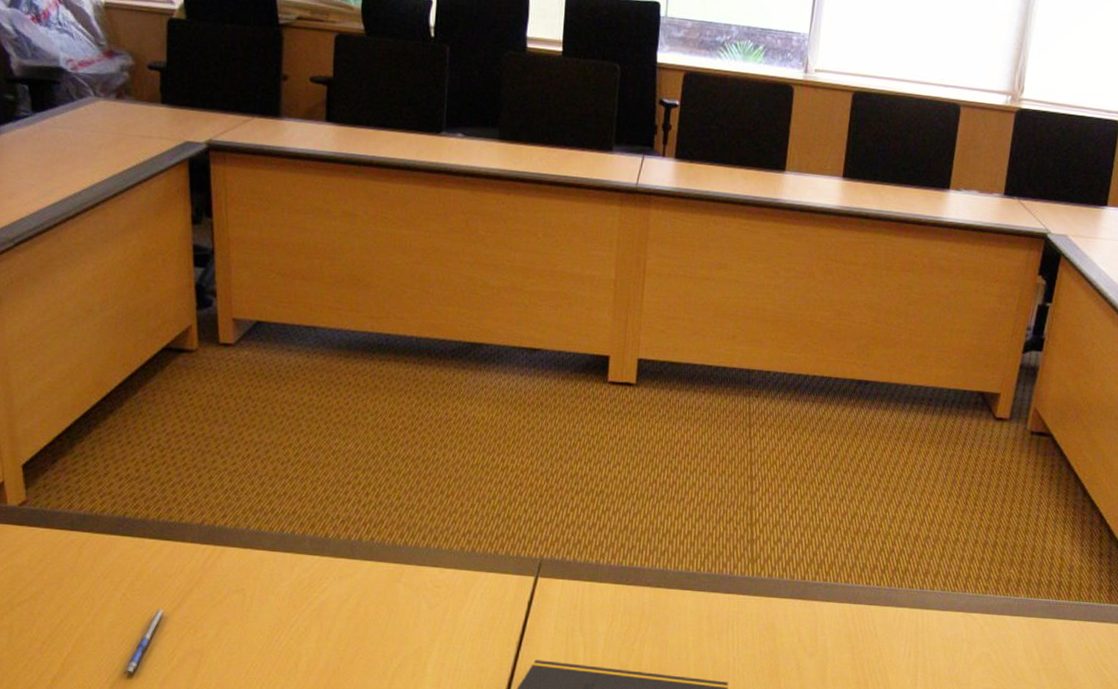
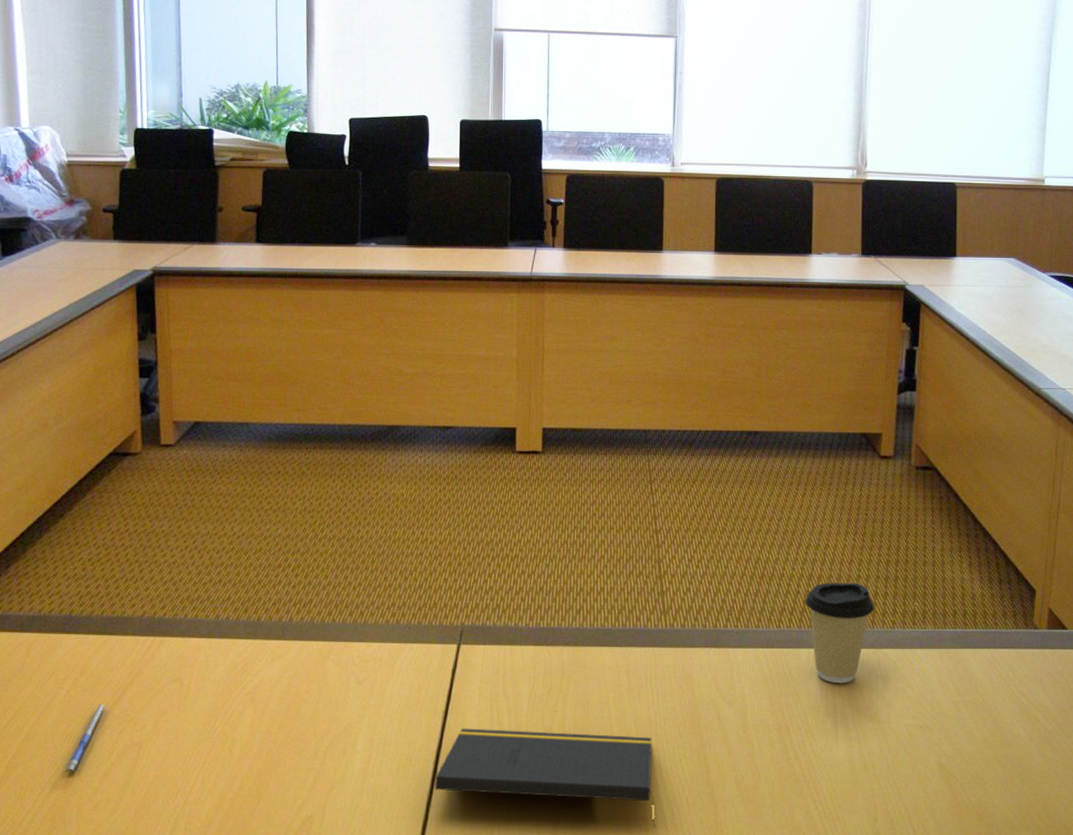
coffee cup: none [898,543,970,644] -> present [805,582,875,684]

